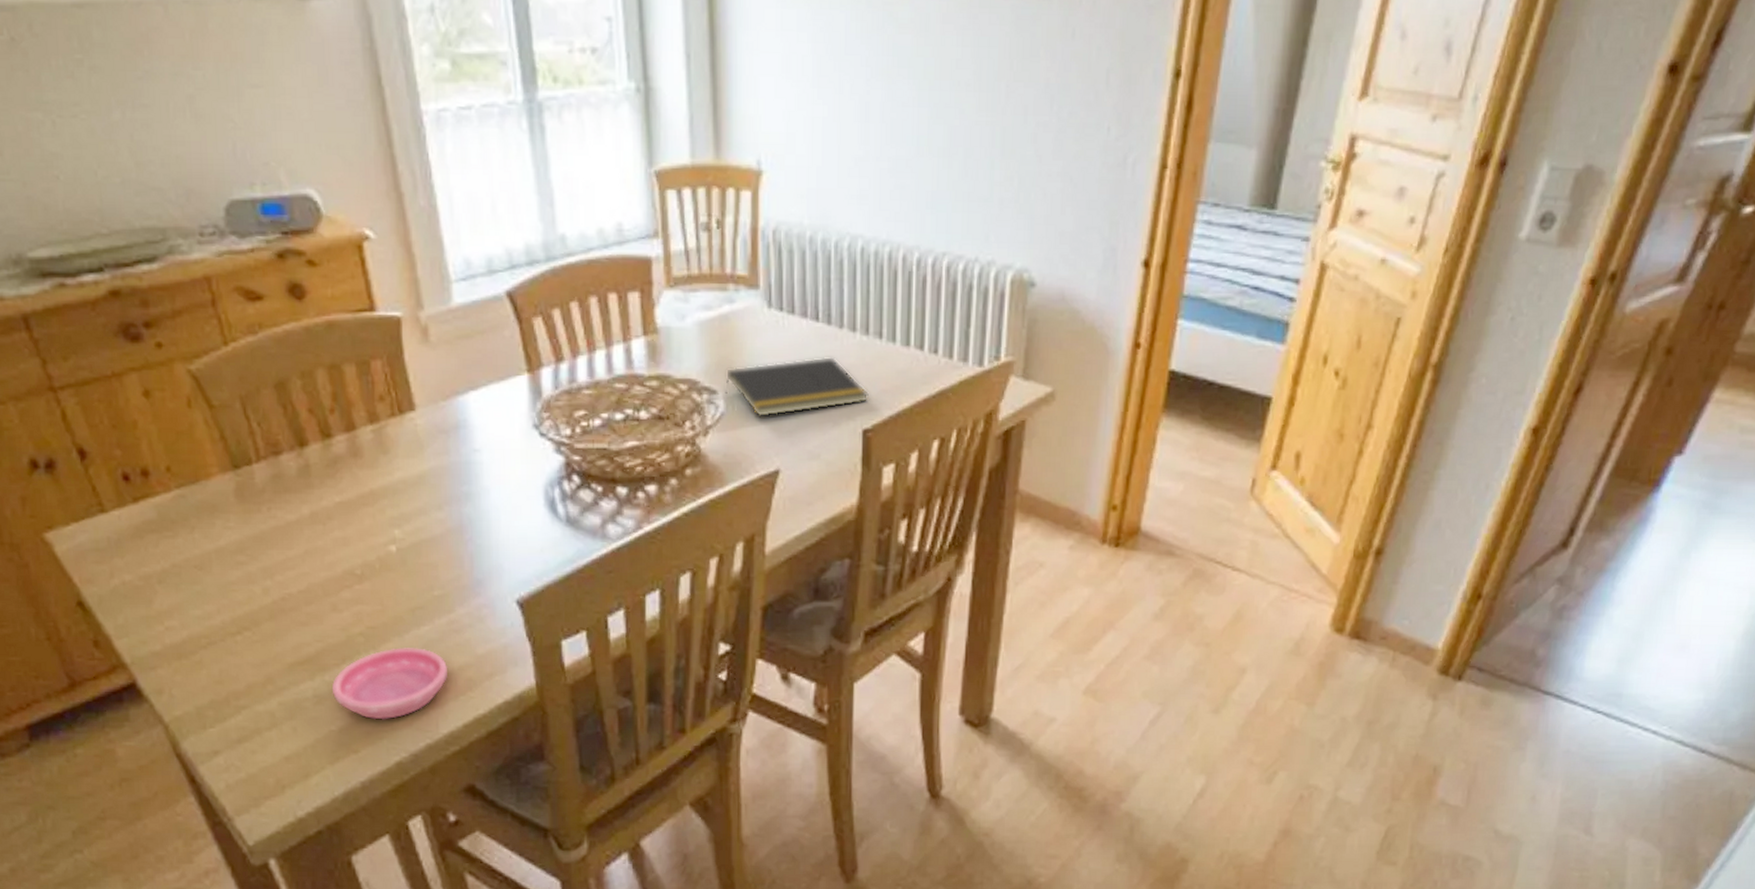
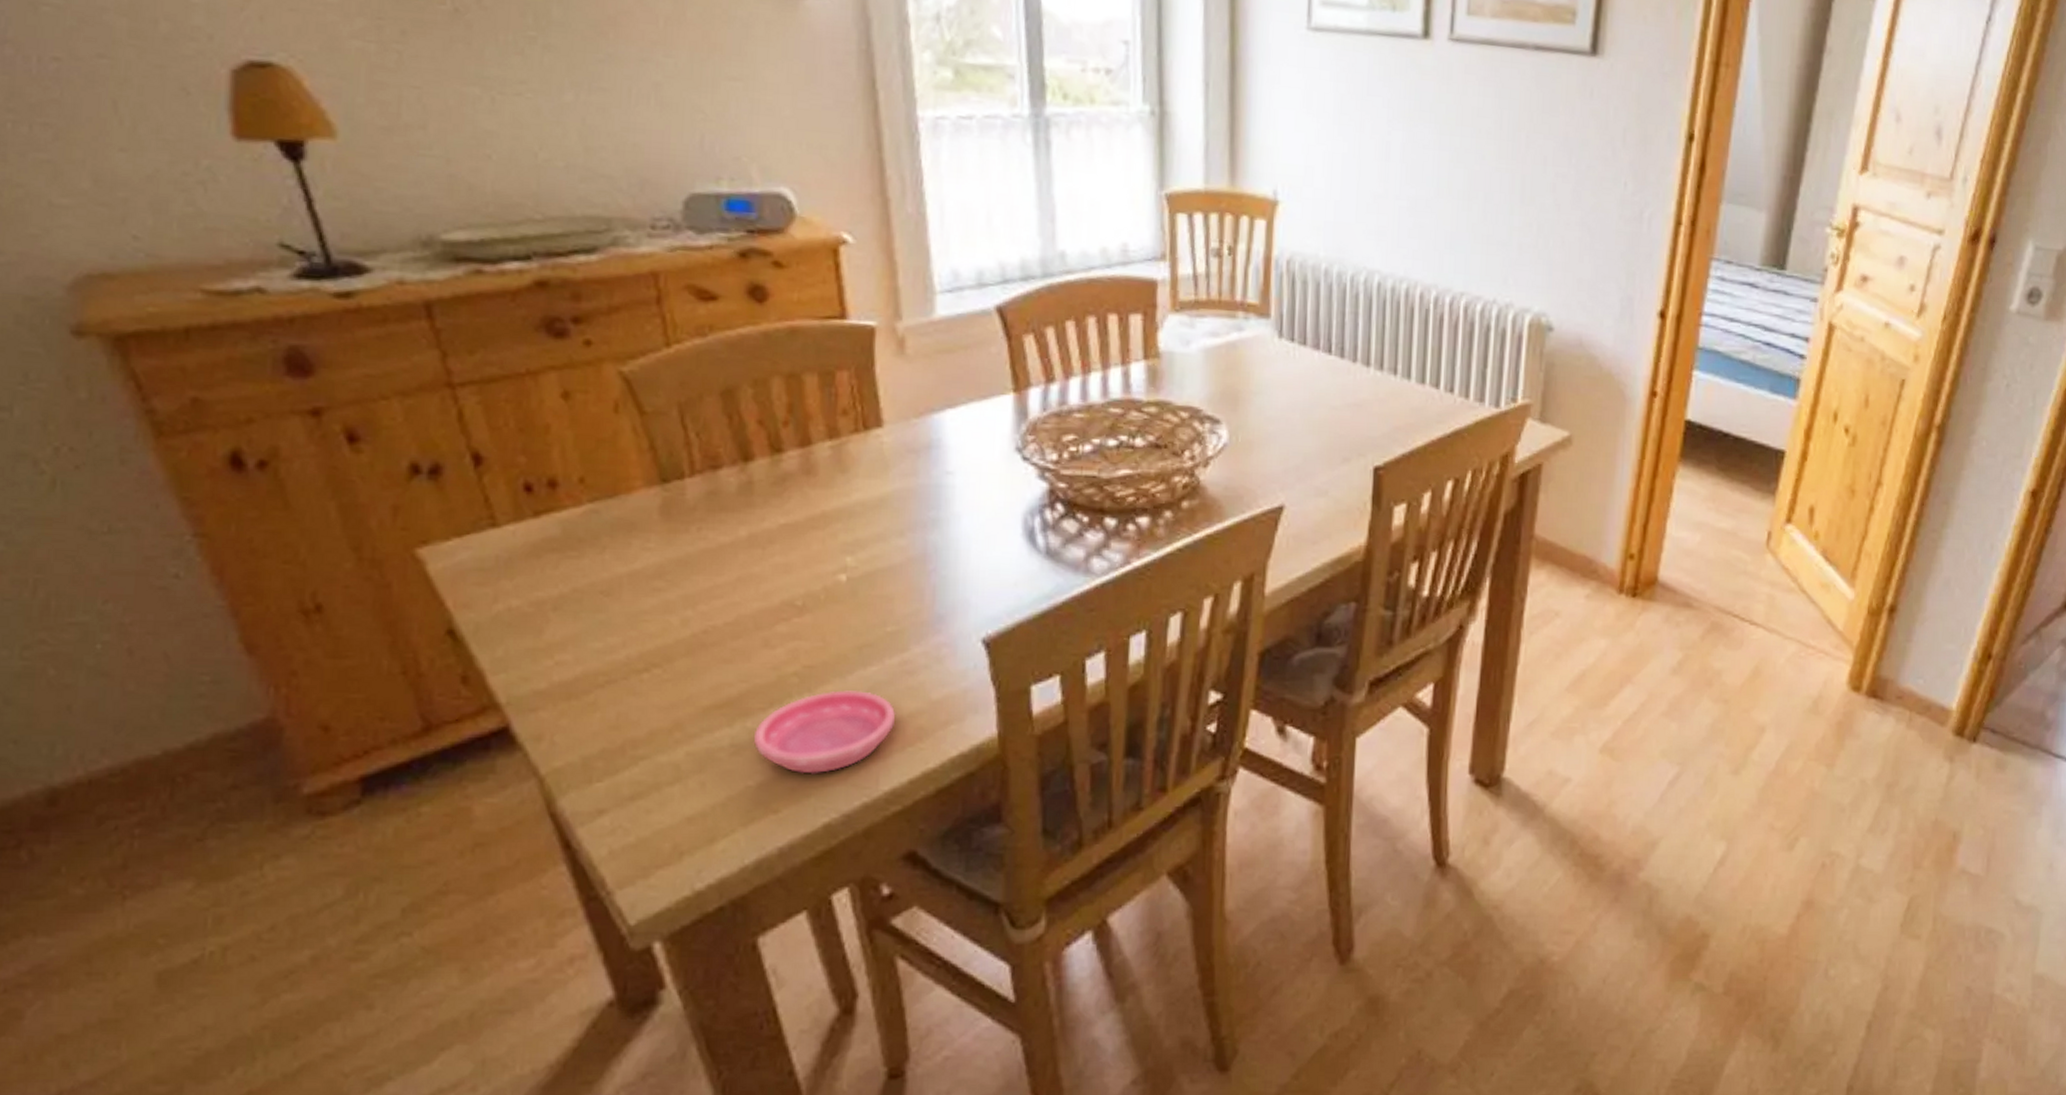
notepad: present [725,356,869,418] -> none [1229,390,1381,450]

